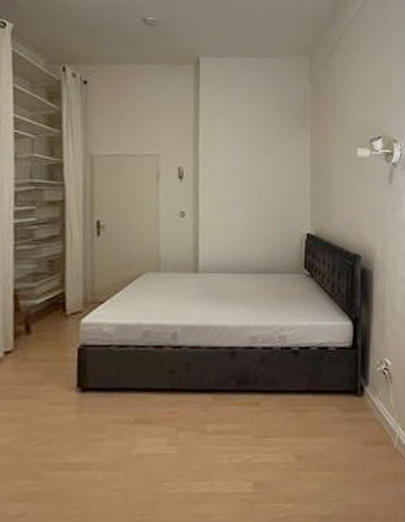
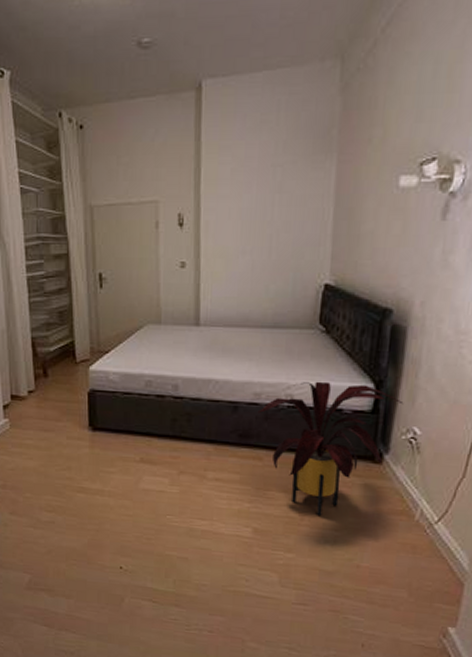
house plant: none [254,321,376,458] -> present [257,381,404,516]

